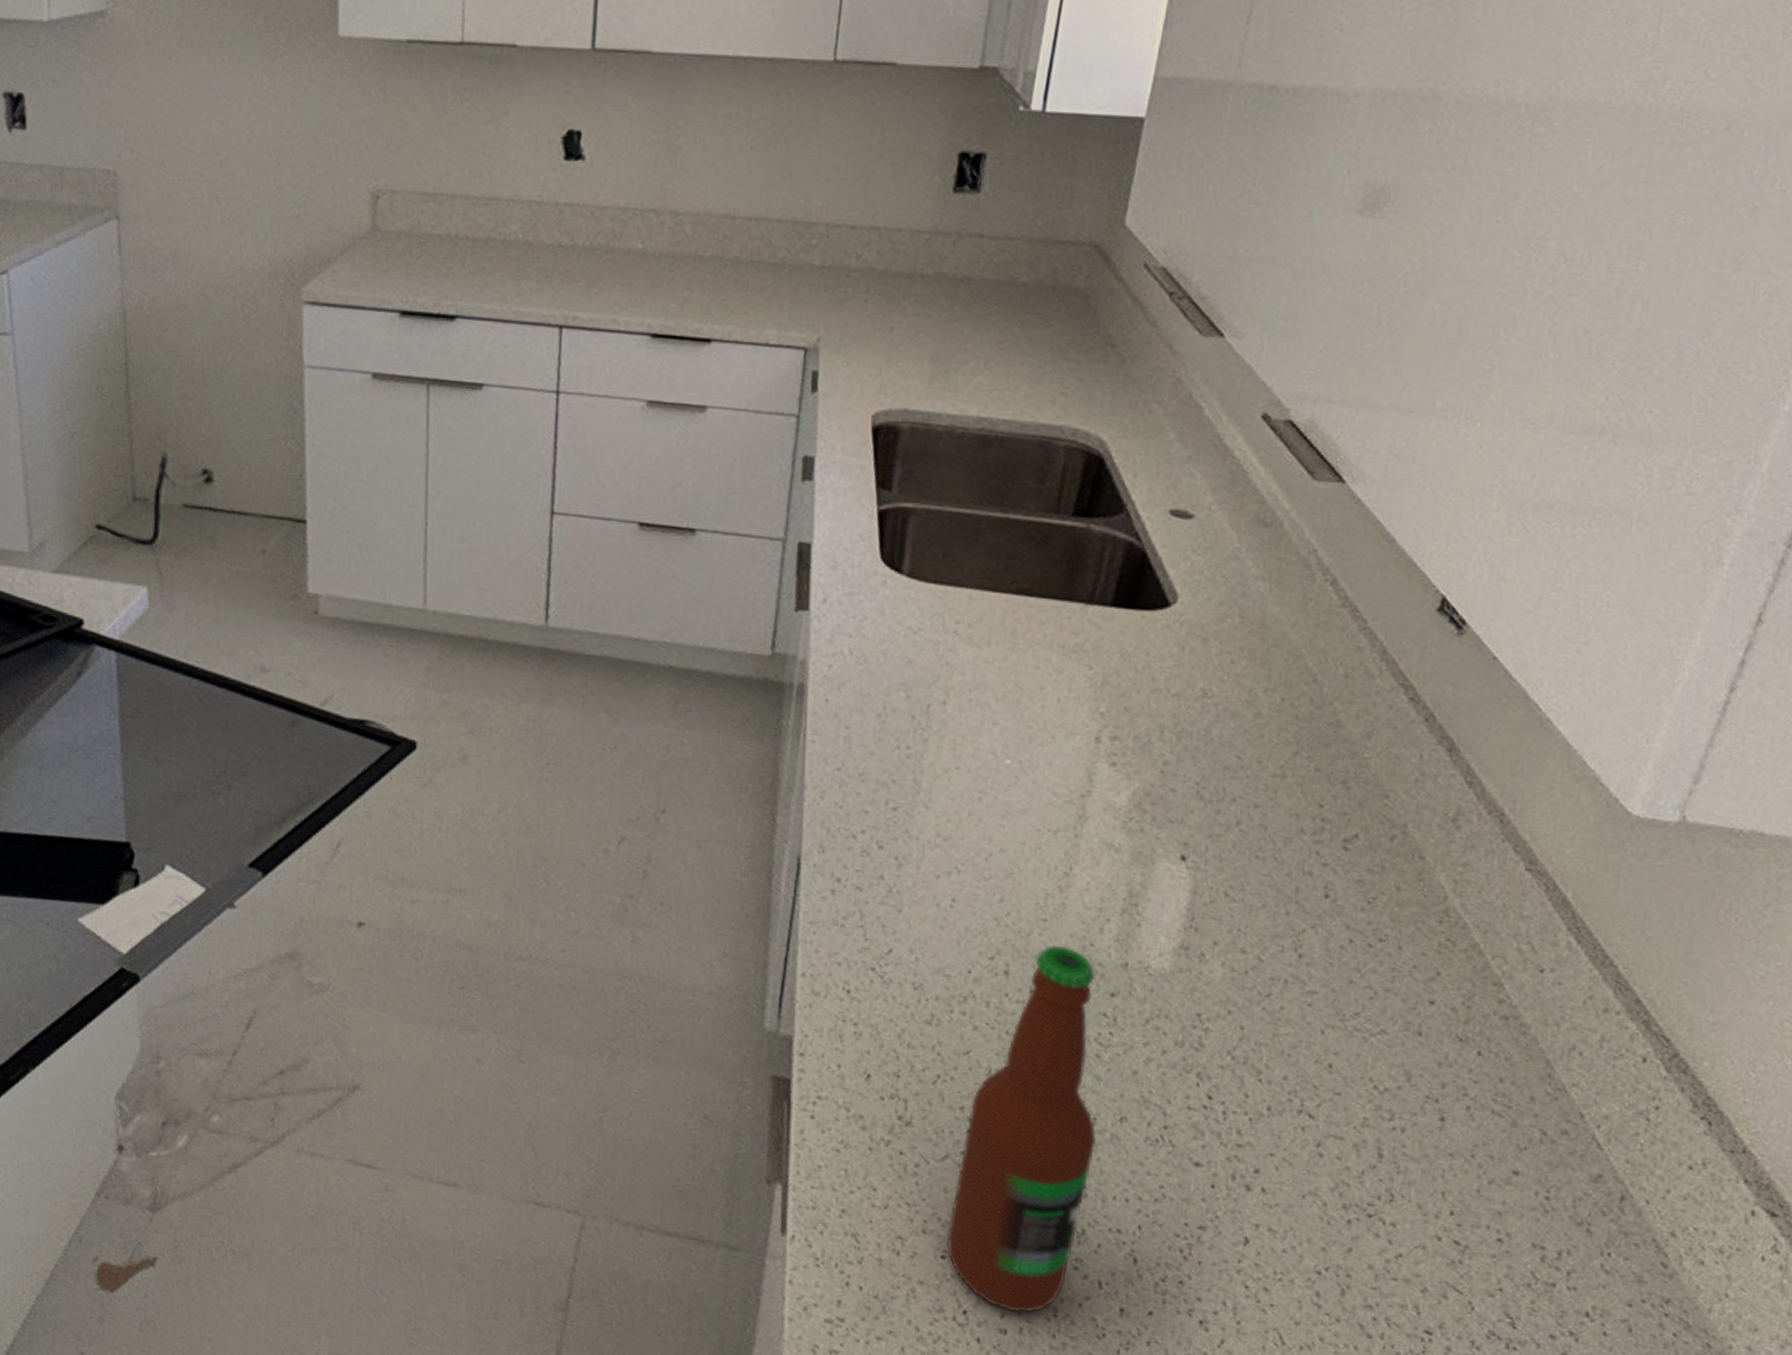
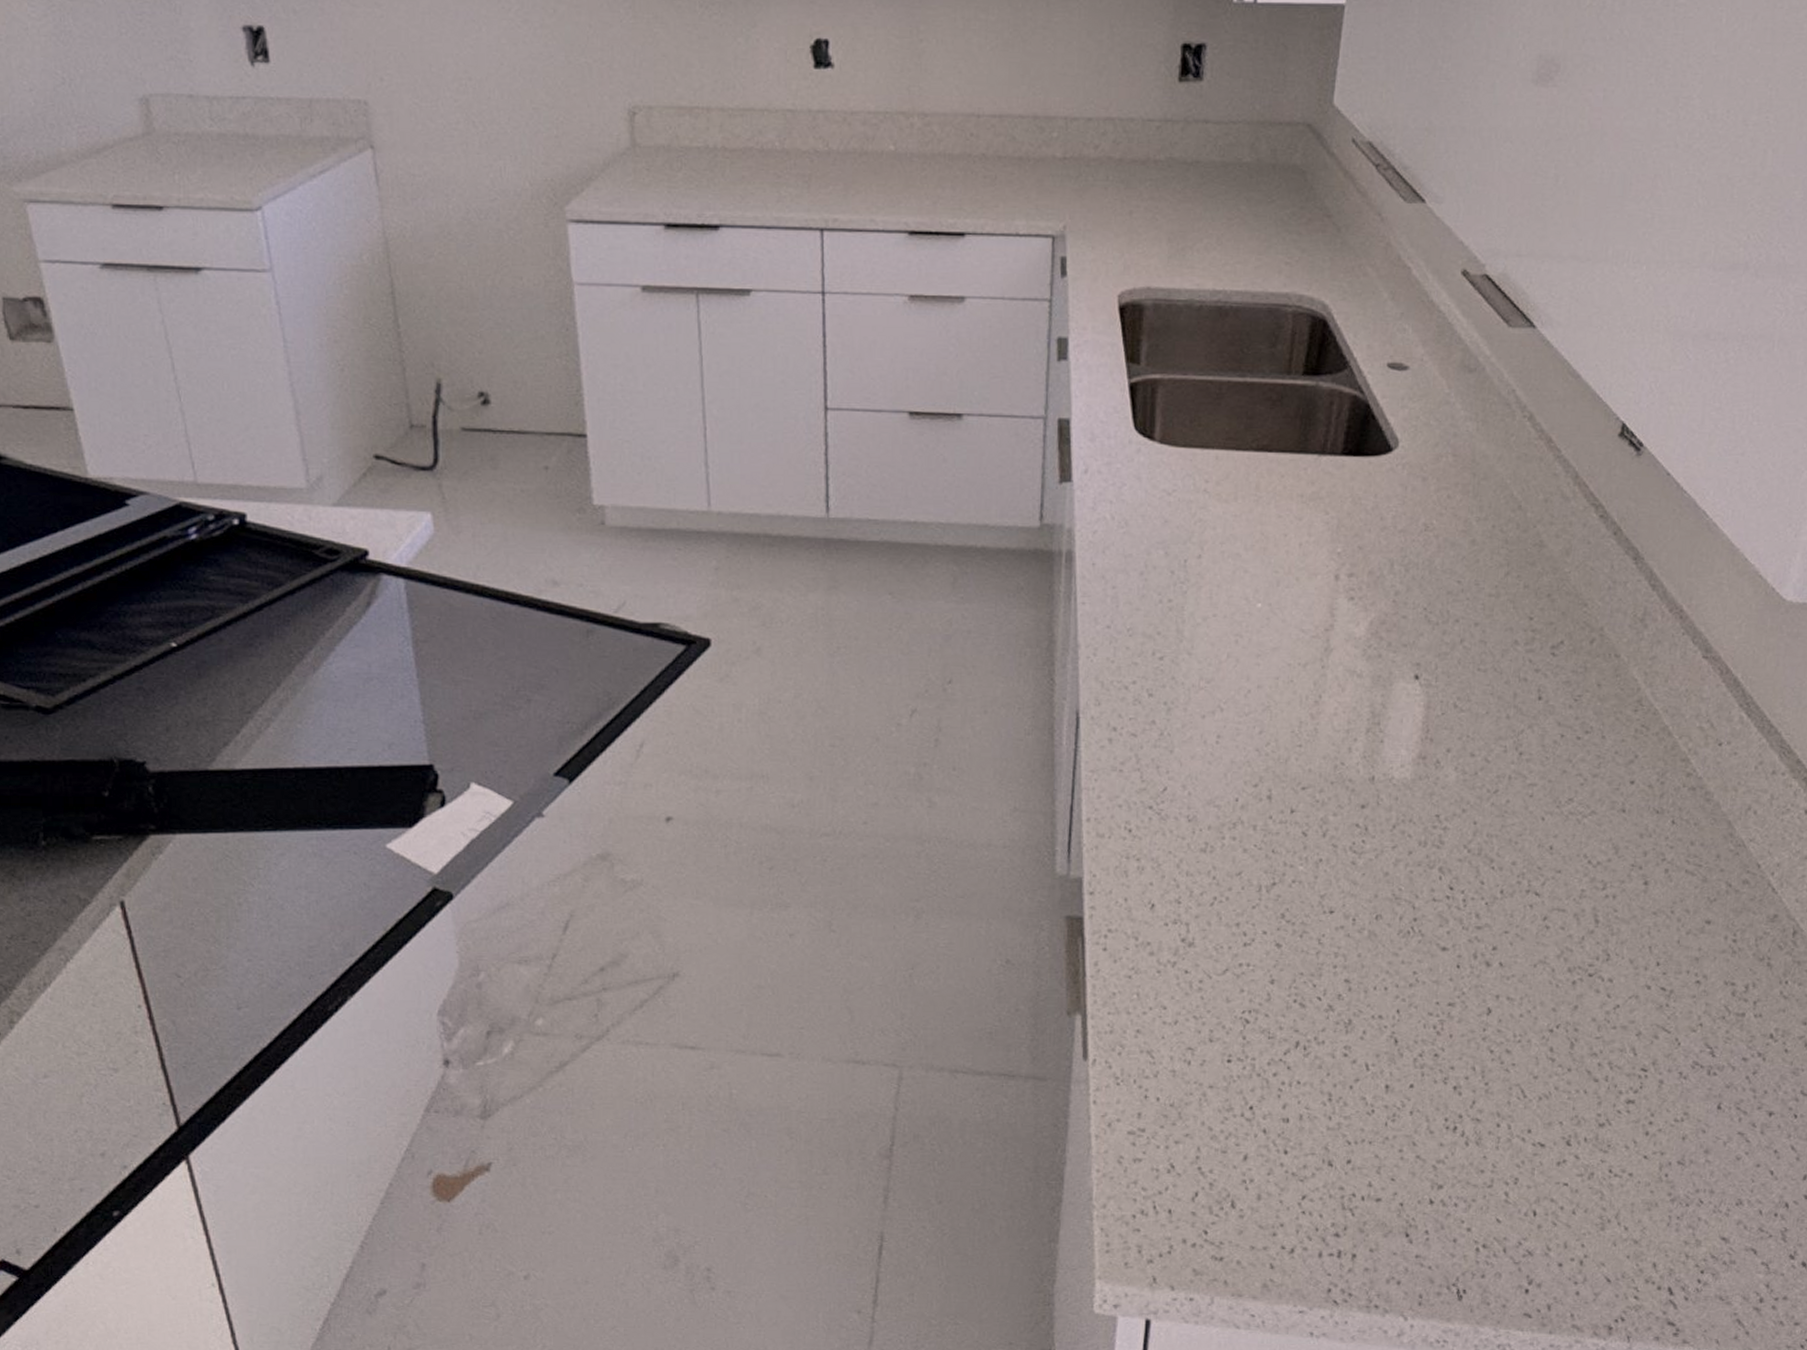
bottle: present [946,945,1097,1313] -> none [1231,767,1357,1102]

